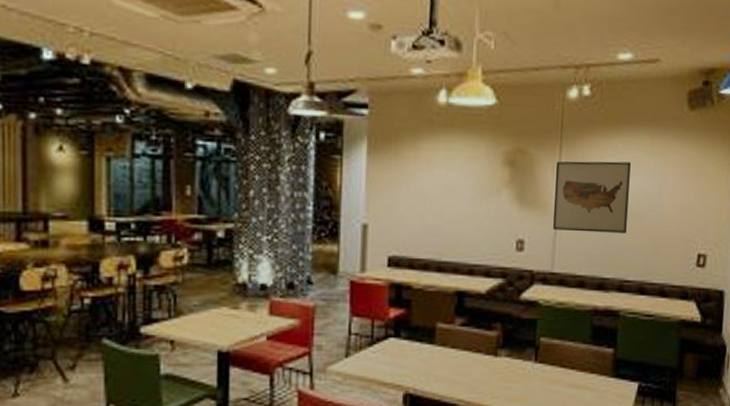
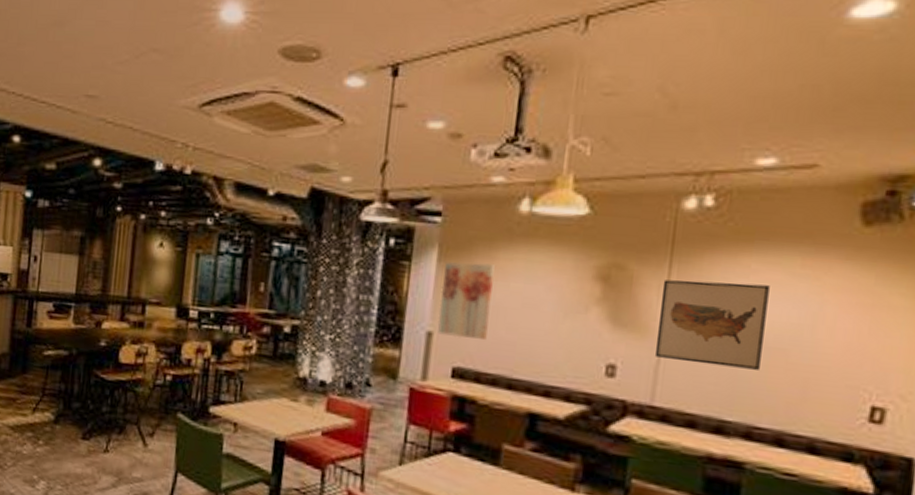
wall art: none [371,153,420,228] -> present [437,261,495,341]

